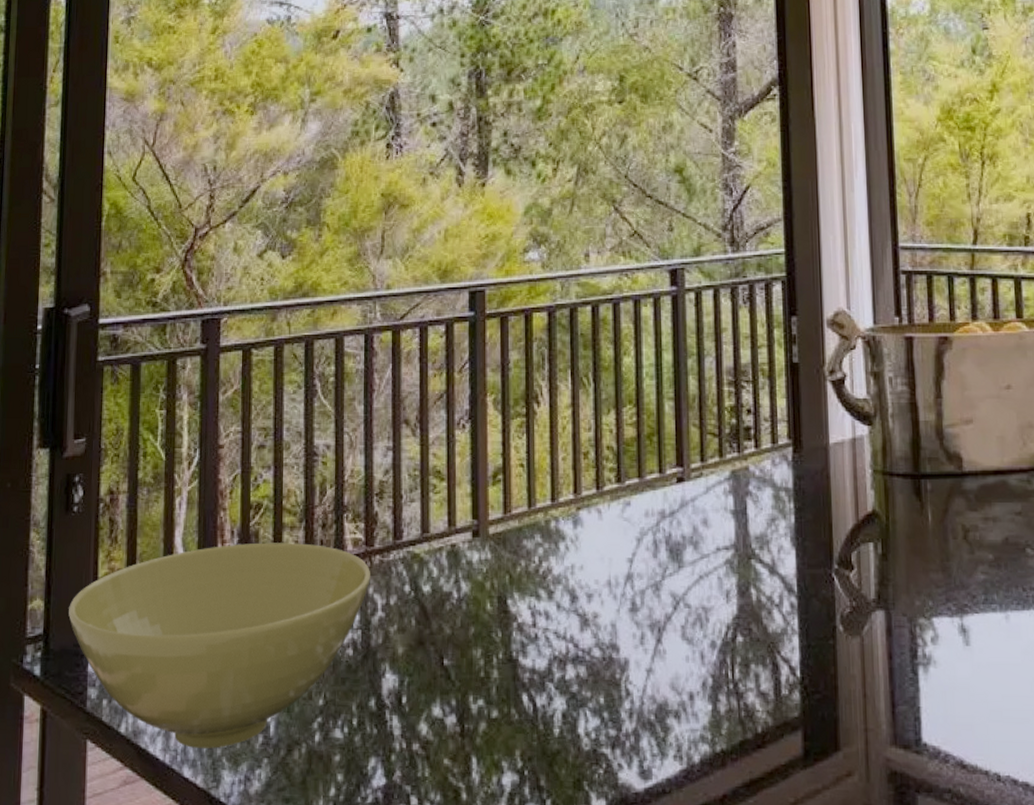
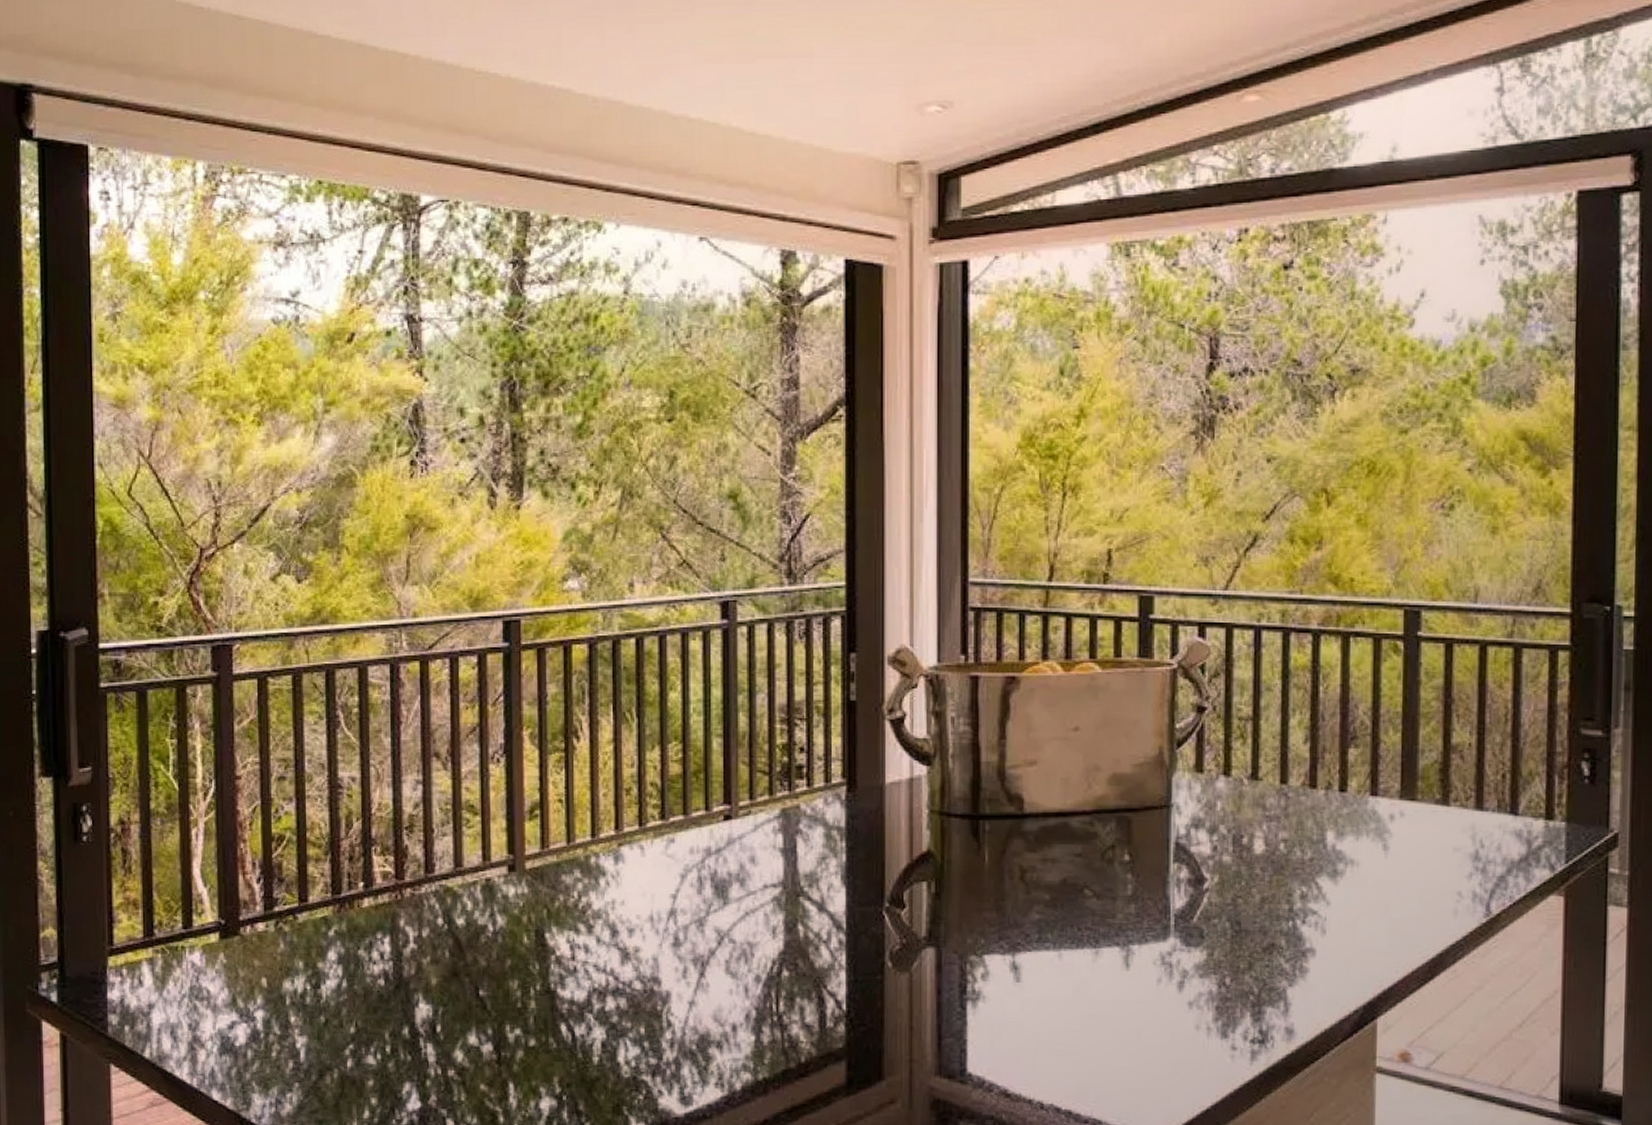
bowl: present [69,542,370,749] -> none [84,874,401,1073]

